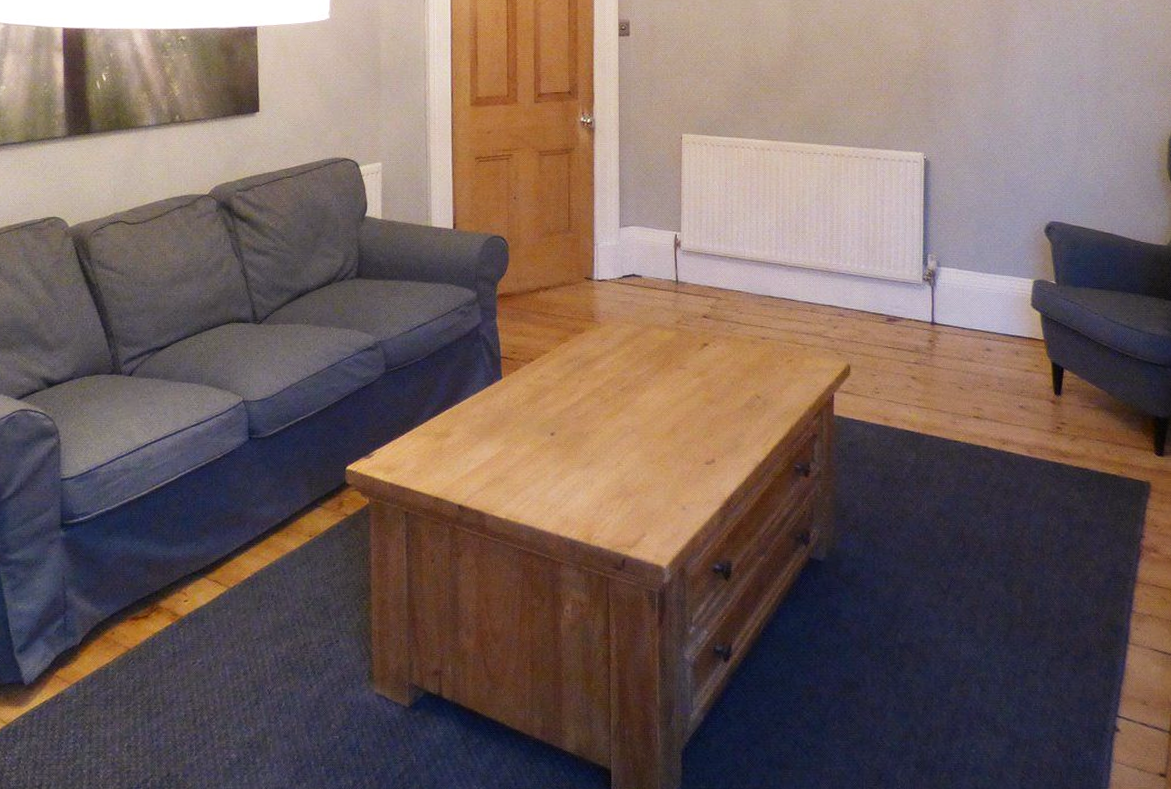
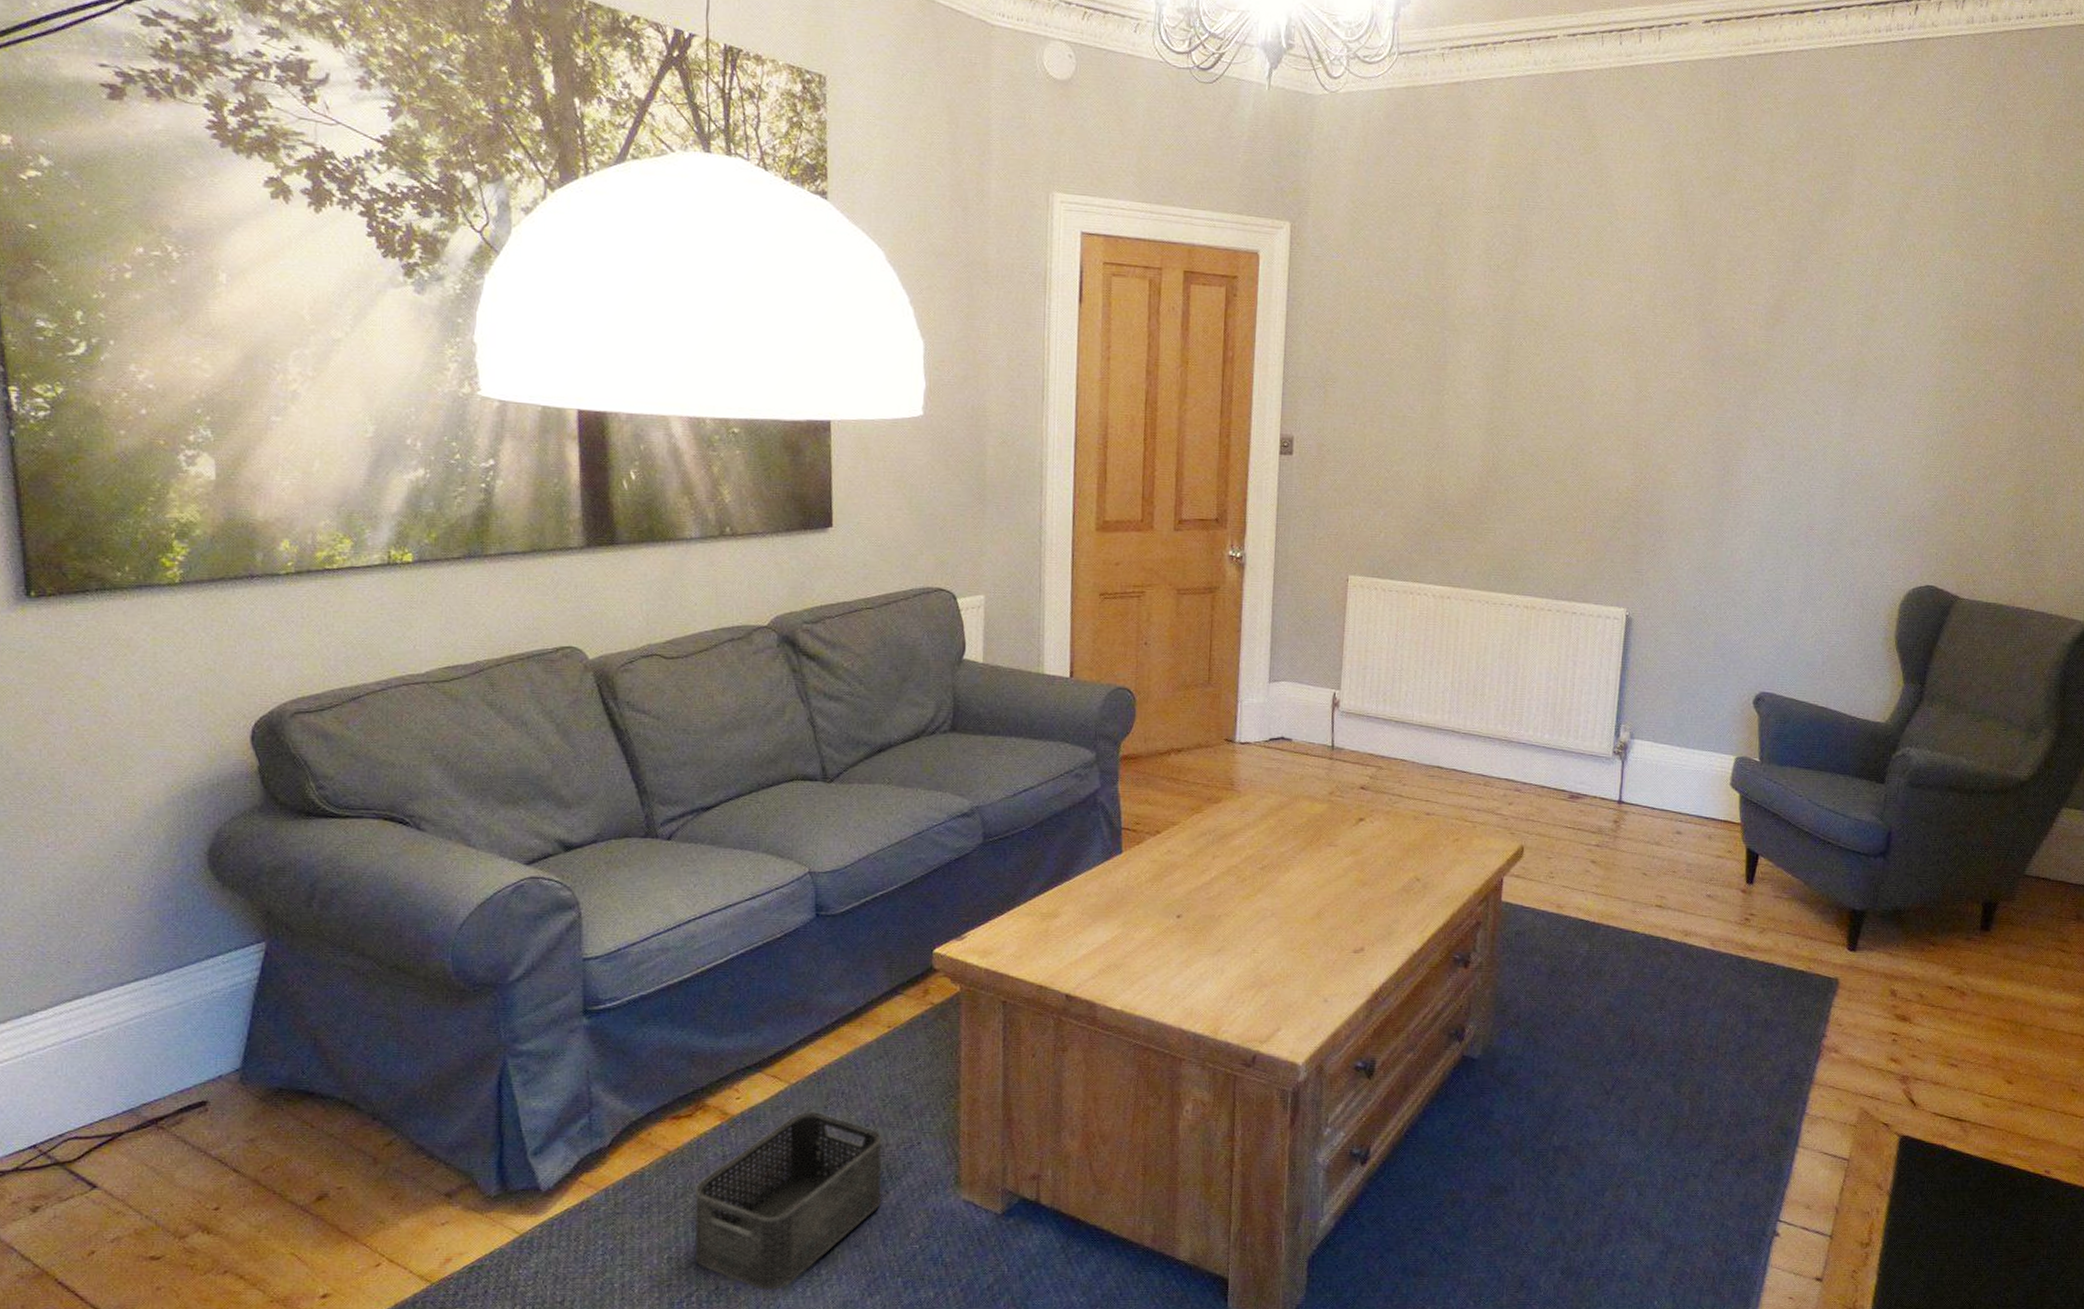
storage bin: none [149,612,306,778] -> present [694,1111,882,1291]

